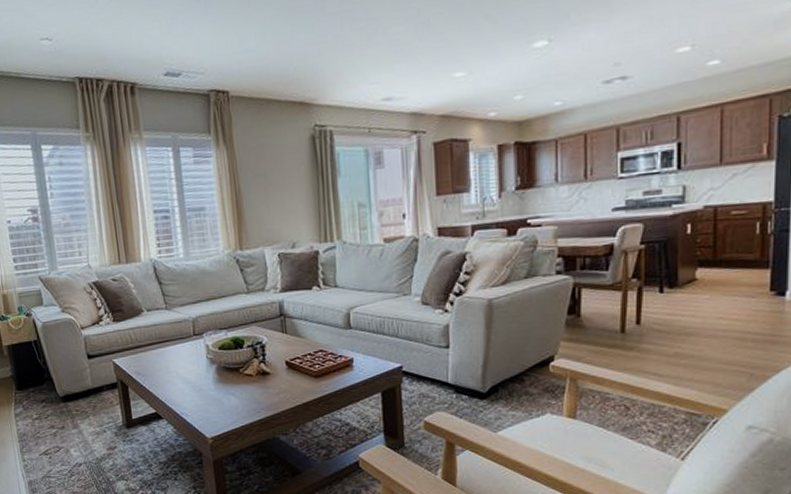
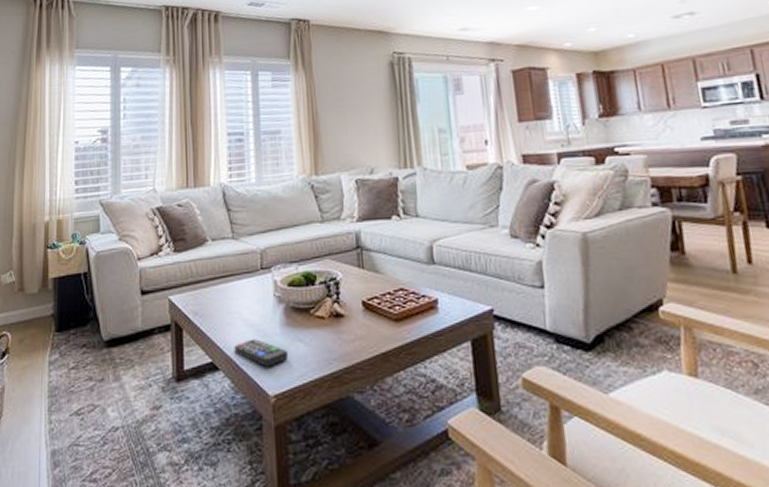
remote control: none [174,393,222,415] -> present [234,339,289,367]

